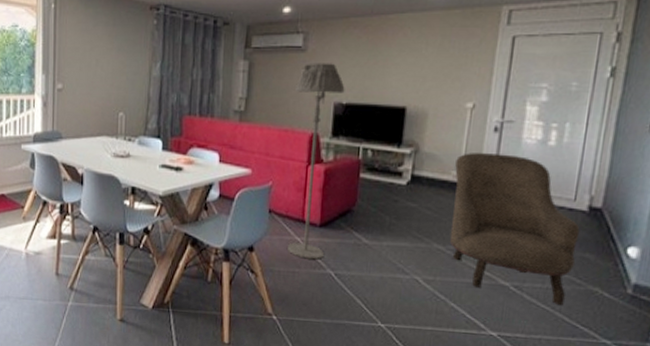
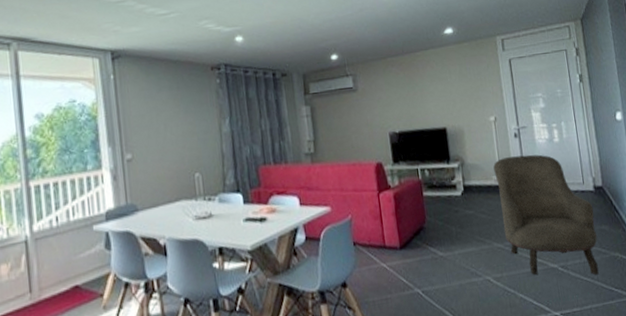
floor lamp: present [288,62,345,260] -> none [354,98,410,284]

